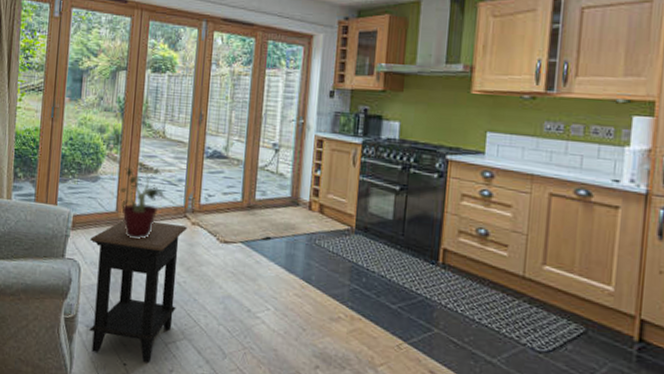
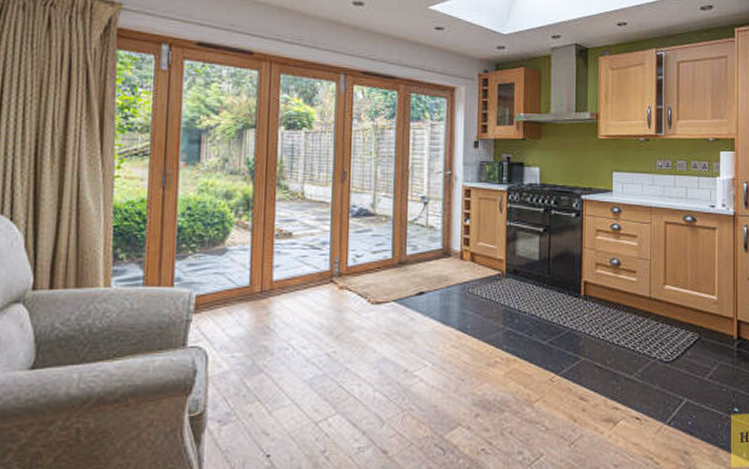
side table: present [89,220,187,362] -> none [219,290,334,449]
potted plant: present [120,161,166,239] -> none [254,227,308,312]

